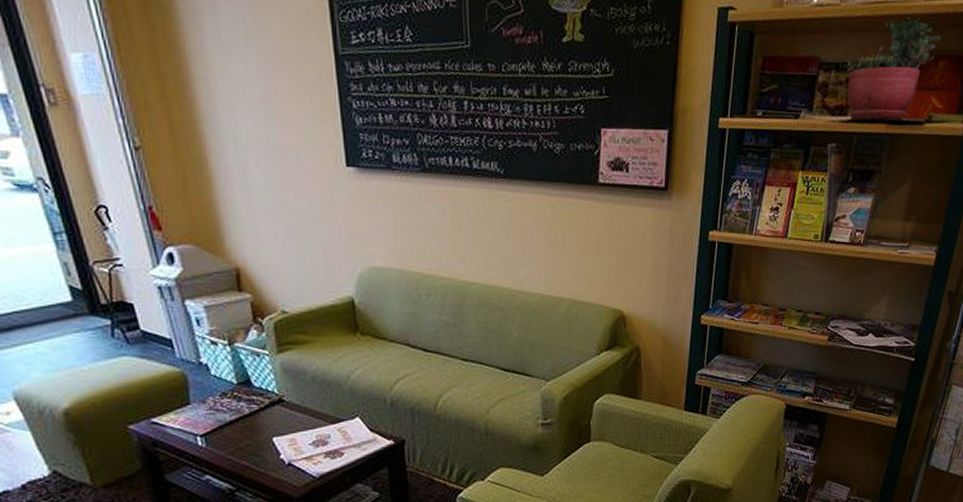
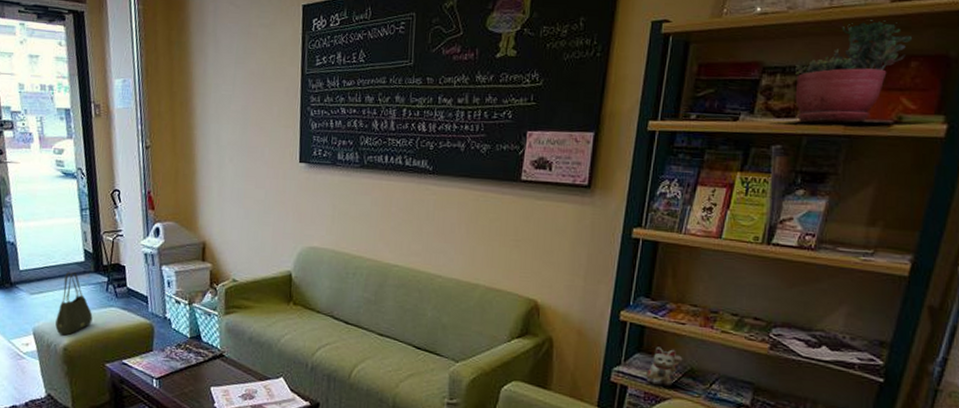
handbag: none [45,315,99,397] -> present [55,271,93,336]
decorative figurine: none [726,347,757,384] -> present [646,347,683,387]

